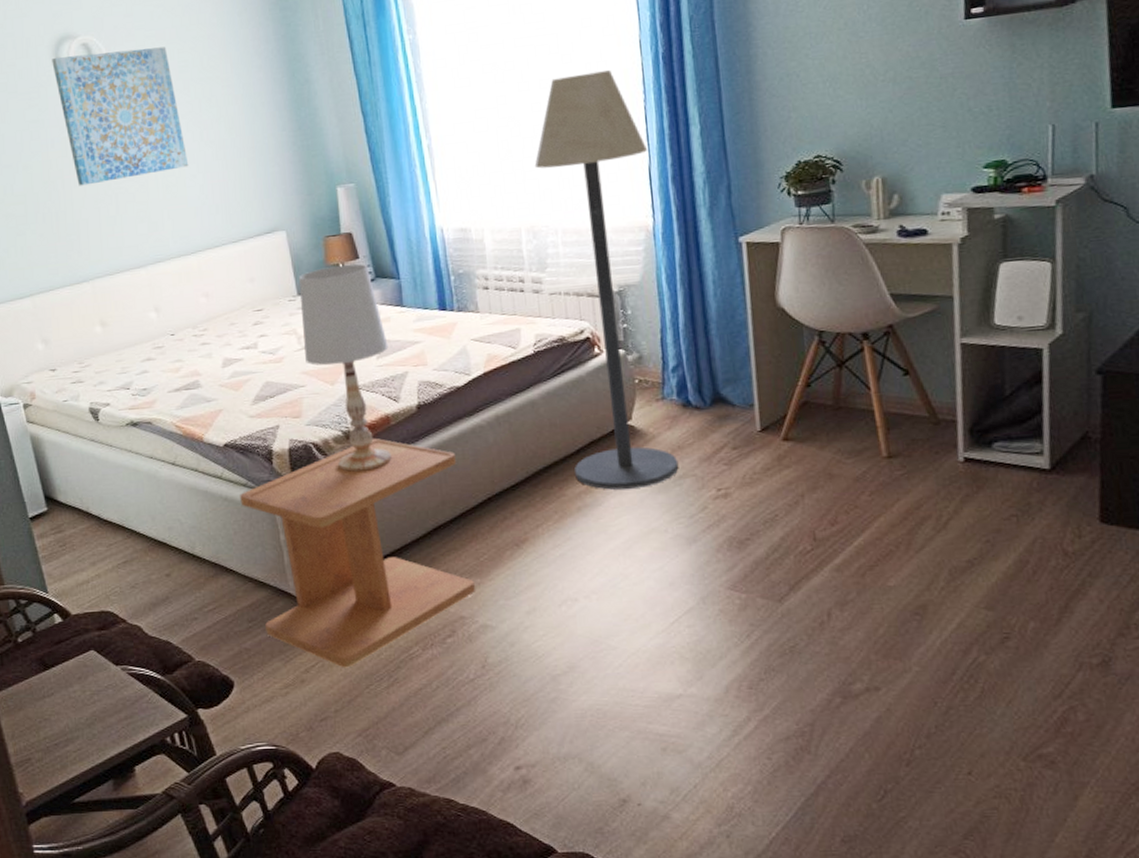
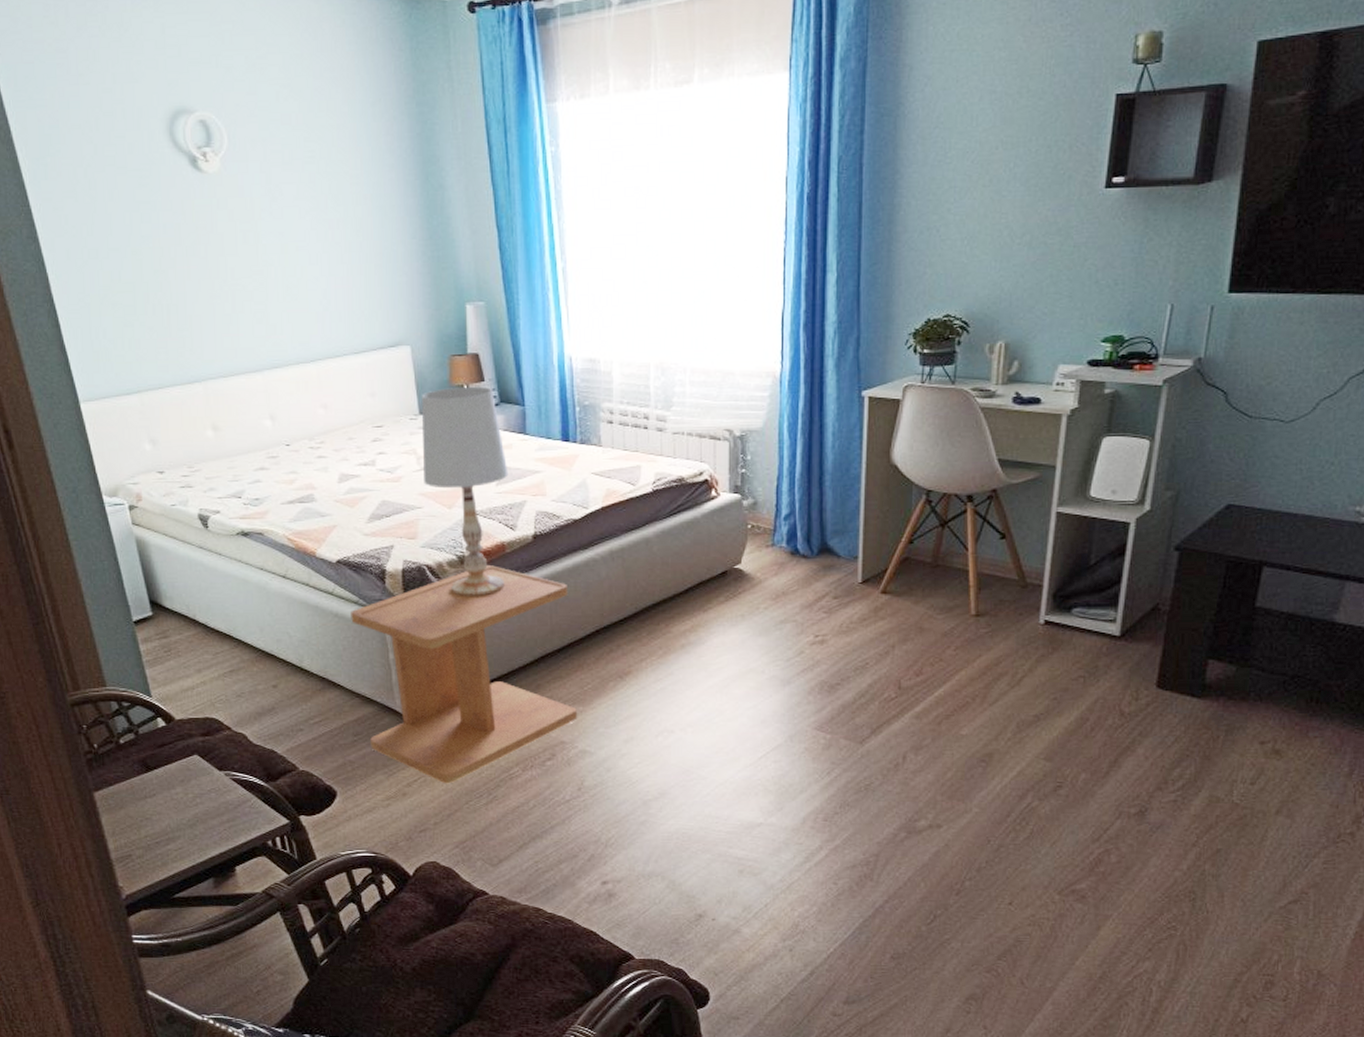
wall art: present [52,46,189,186] -> none [165,132,312,279]
floor lamp: present [534,70,679,490] -> none [669,206,782,630]

